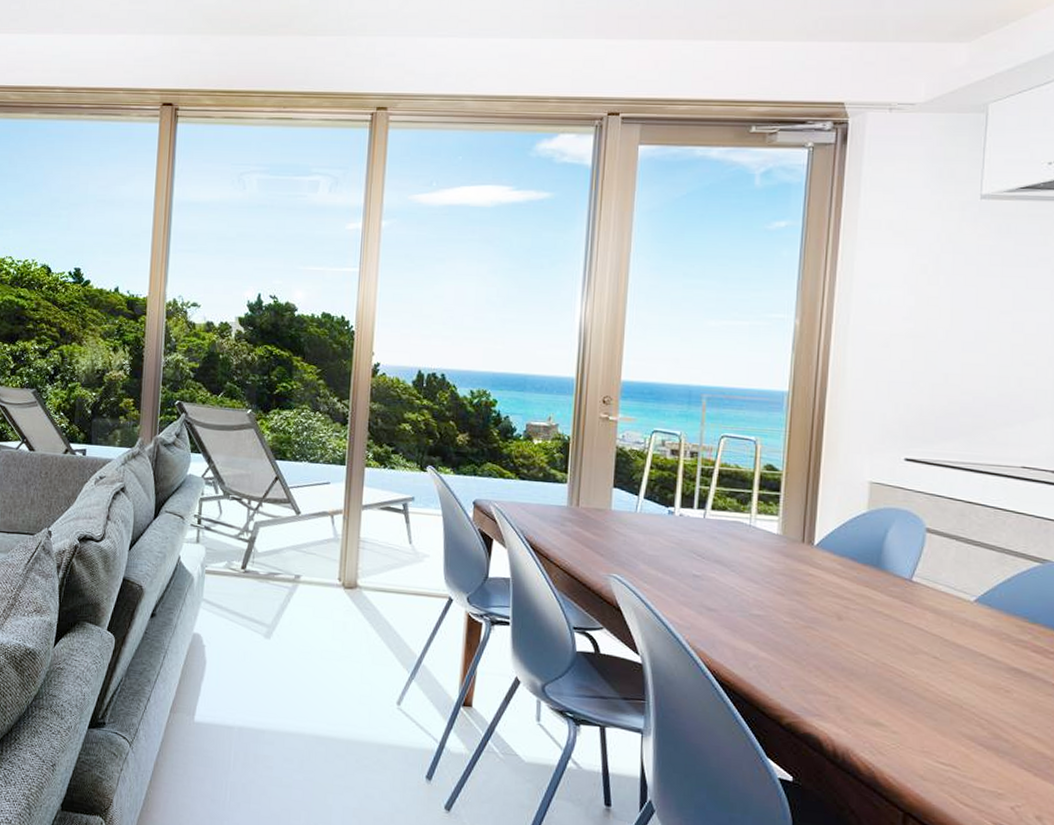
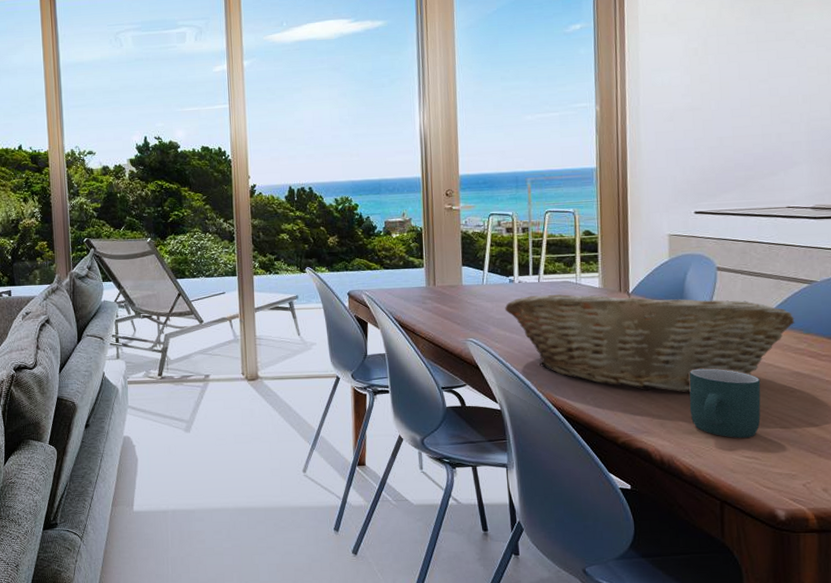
fruit basket: none [660,533,1019,675] -> present [505,292,795,393]
mug: none [875,647,969,740] -> present [689,368,761,439]

